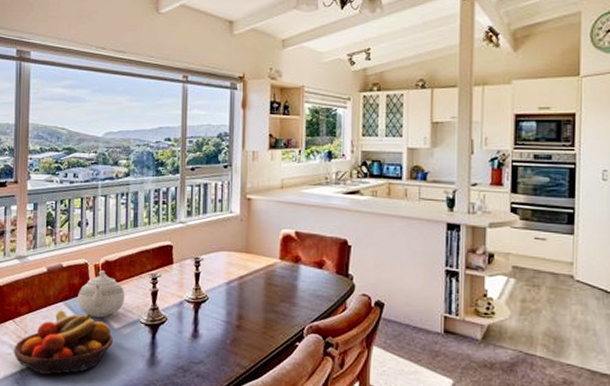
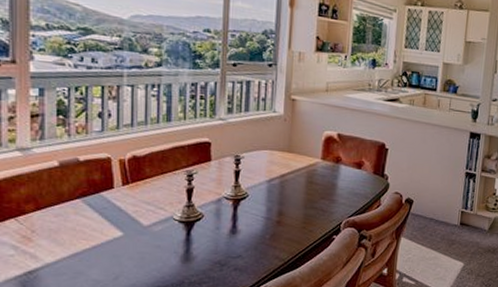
fruit bowl: present [14,309,113,375] -> none [17,206,142,276]
teapot: present [77,271,125,318] -> none [99,166,157,215]

